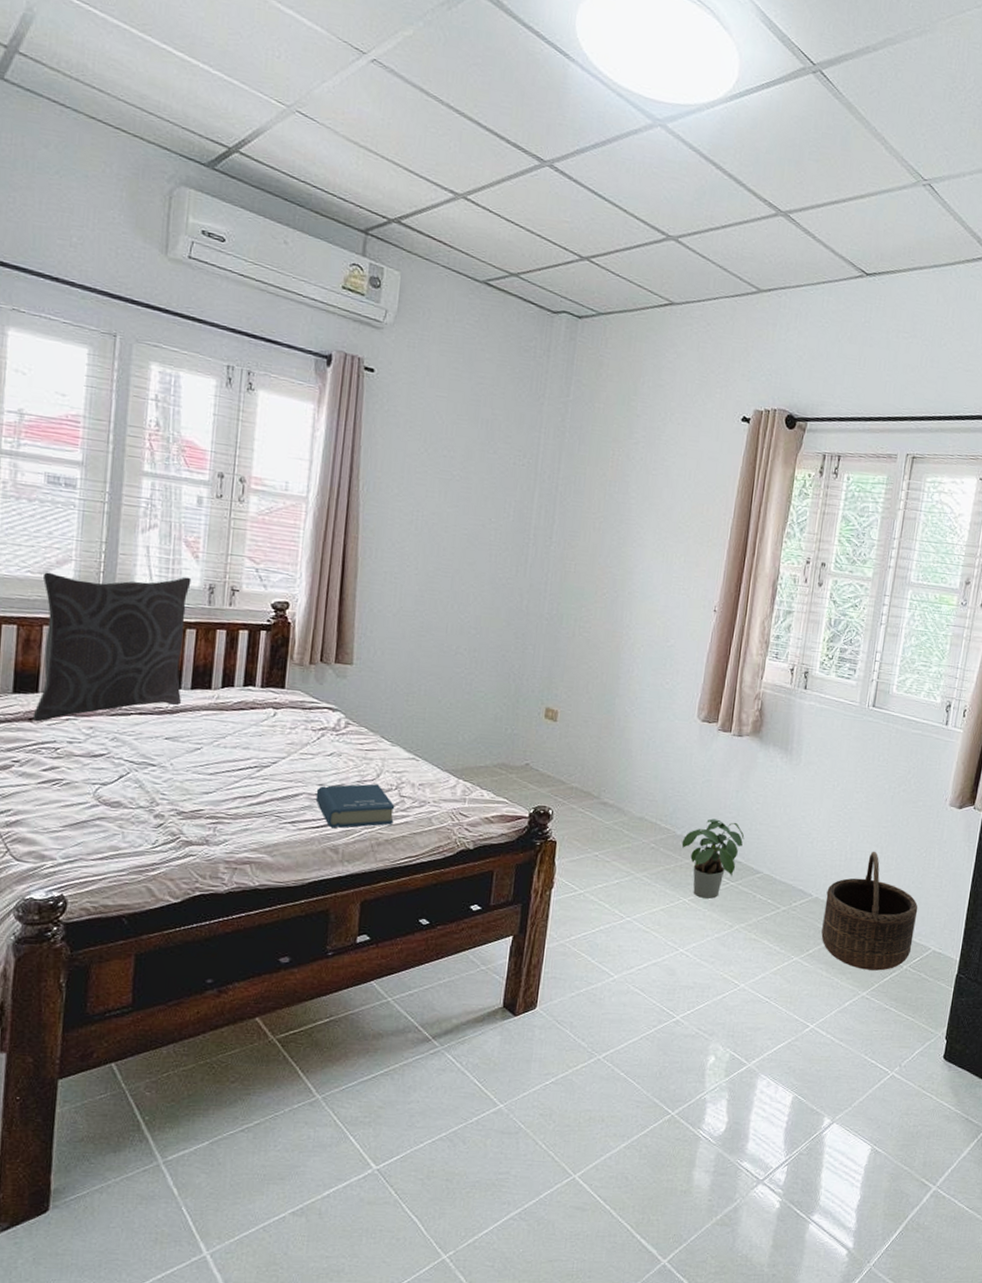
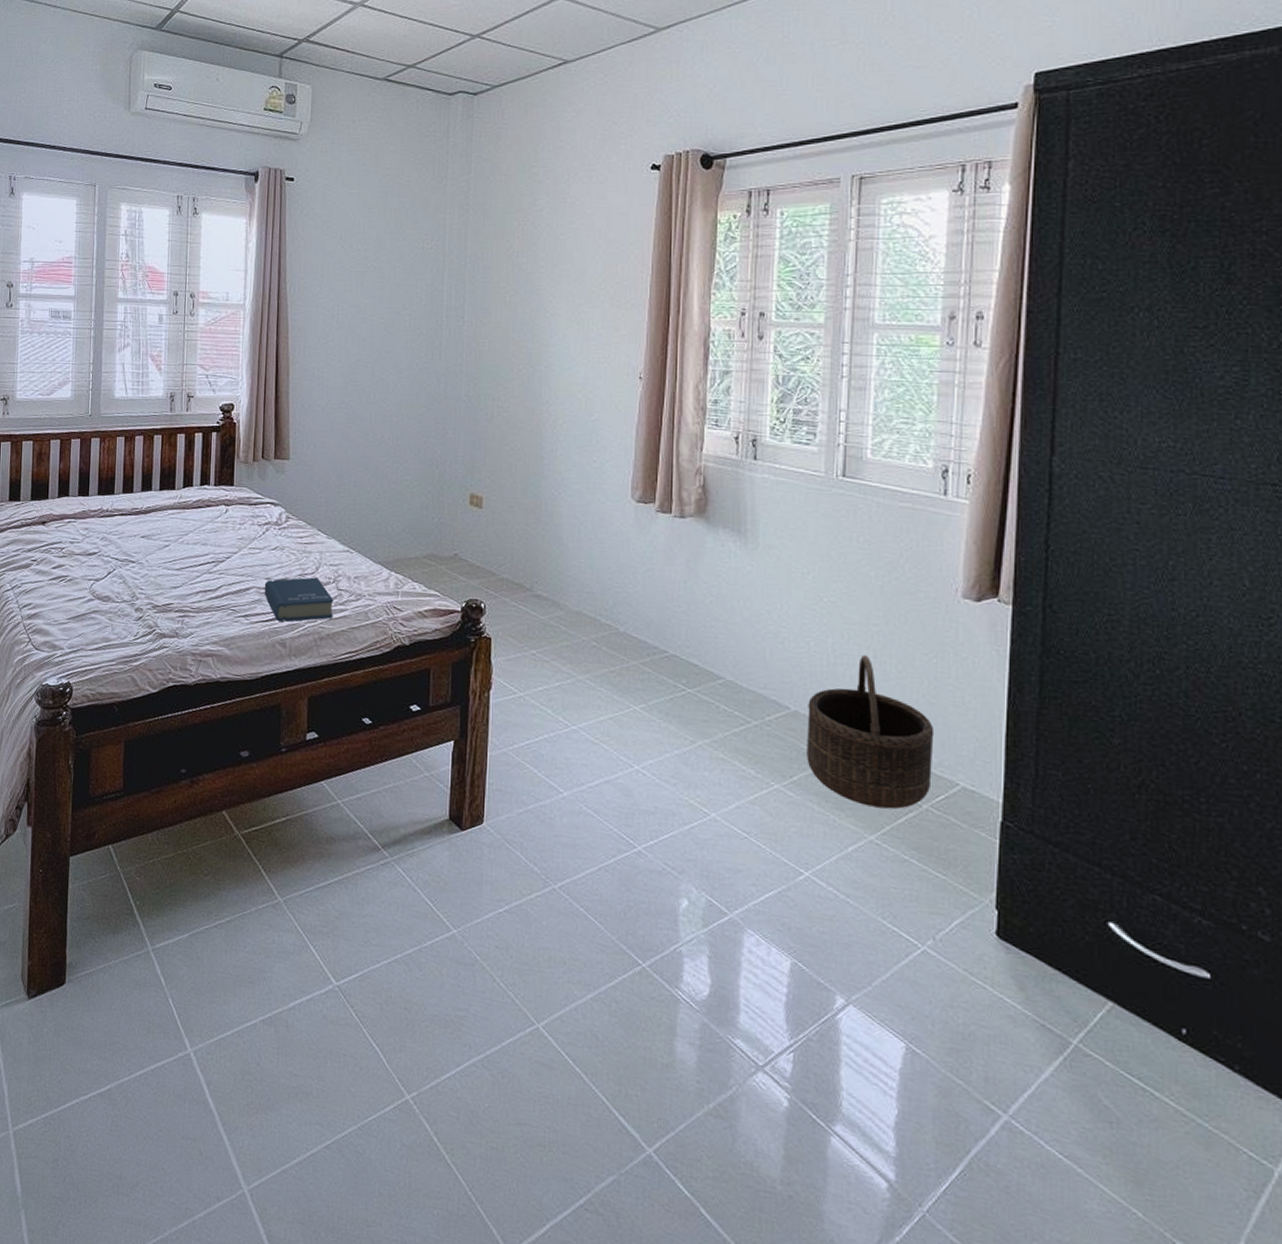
pillow: present [32,572,192,722] -> none [45,388,157,525]
potted plant: present [681,818,745,899] -> none [626,613,699,708]

